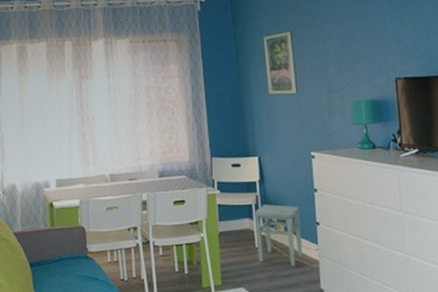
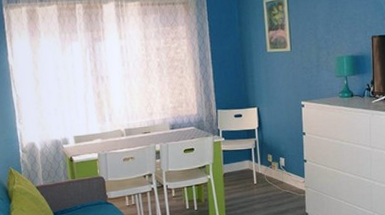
stool: present [253,204,303,267] -> none [253,147,292,197]

